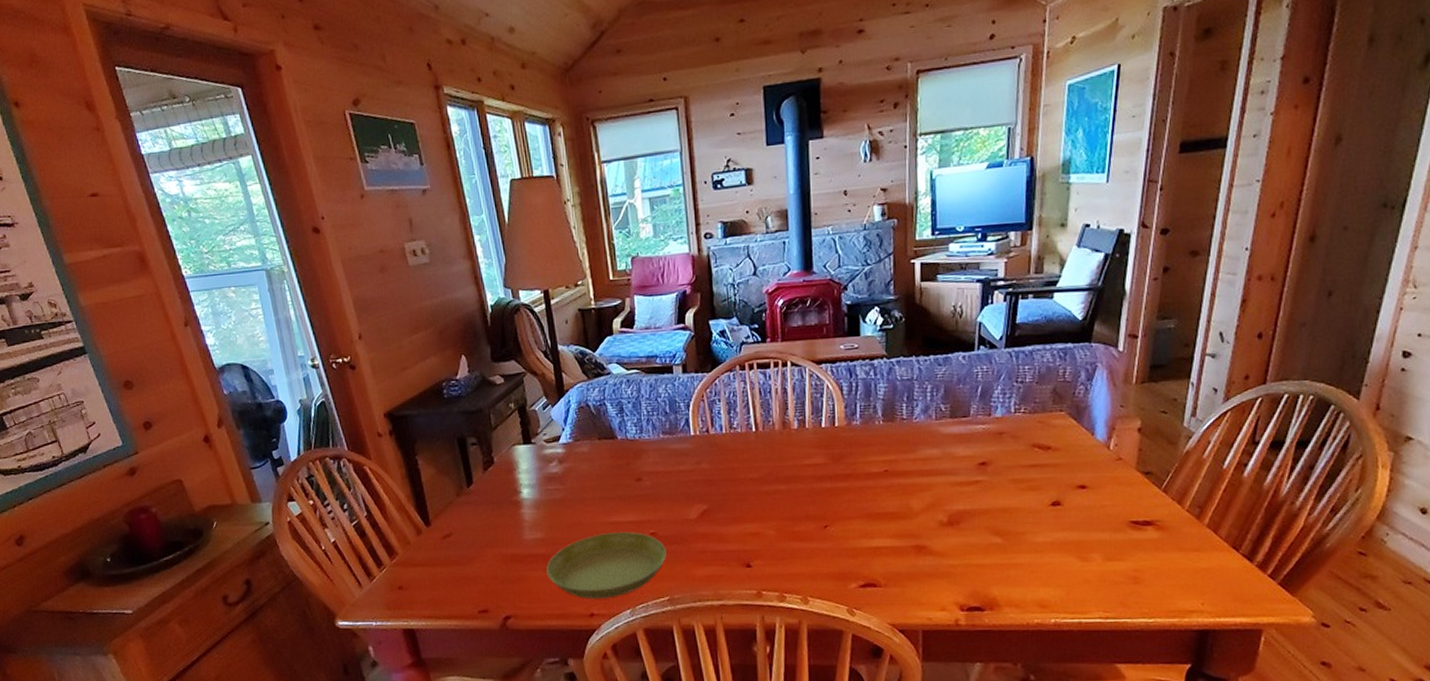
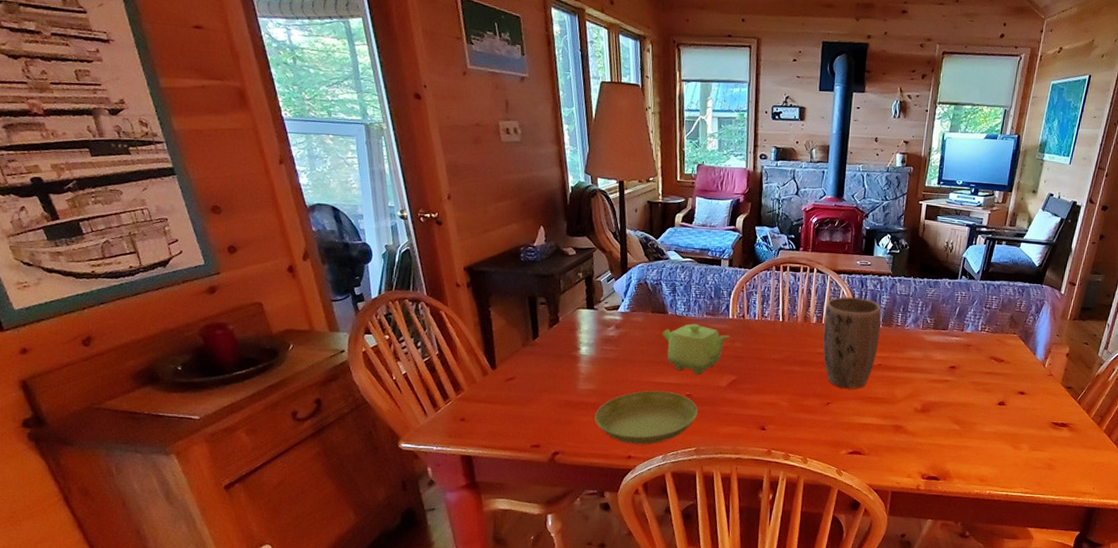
teapot: none [612,446,694,508] -> present [661,323,729,375]
plant pot: none [808,390,882,506] -> present [822,297,882,389]

